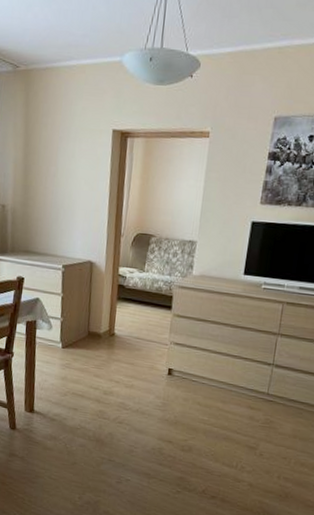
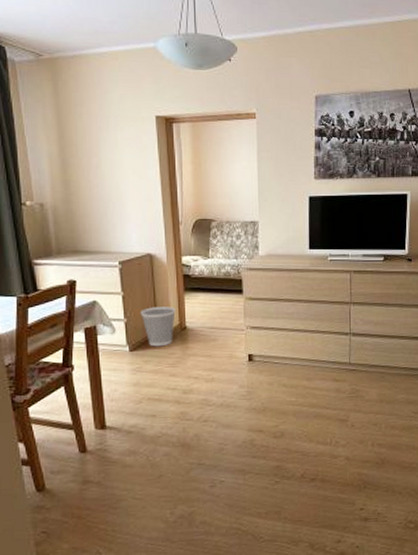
wastebasket: none [75,311,107,348] -> present [140,307,176,347]

